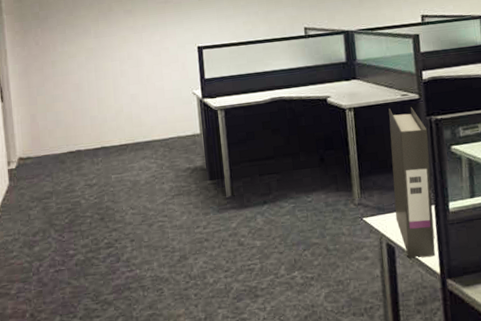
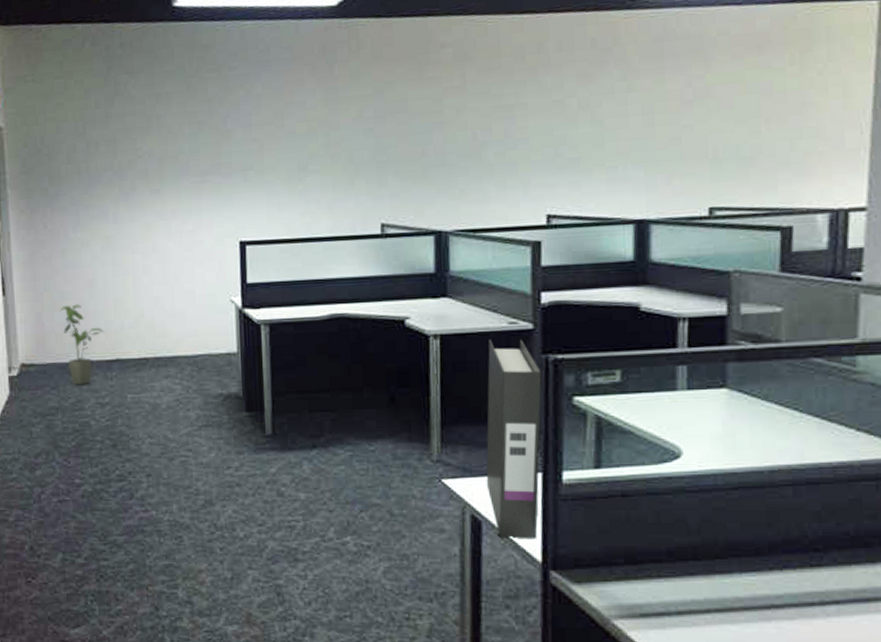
house plant: none [52,104,91,172] -> present [60,304,105,385]

